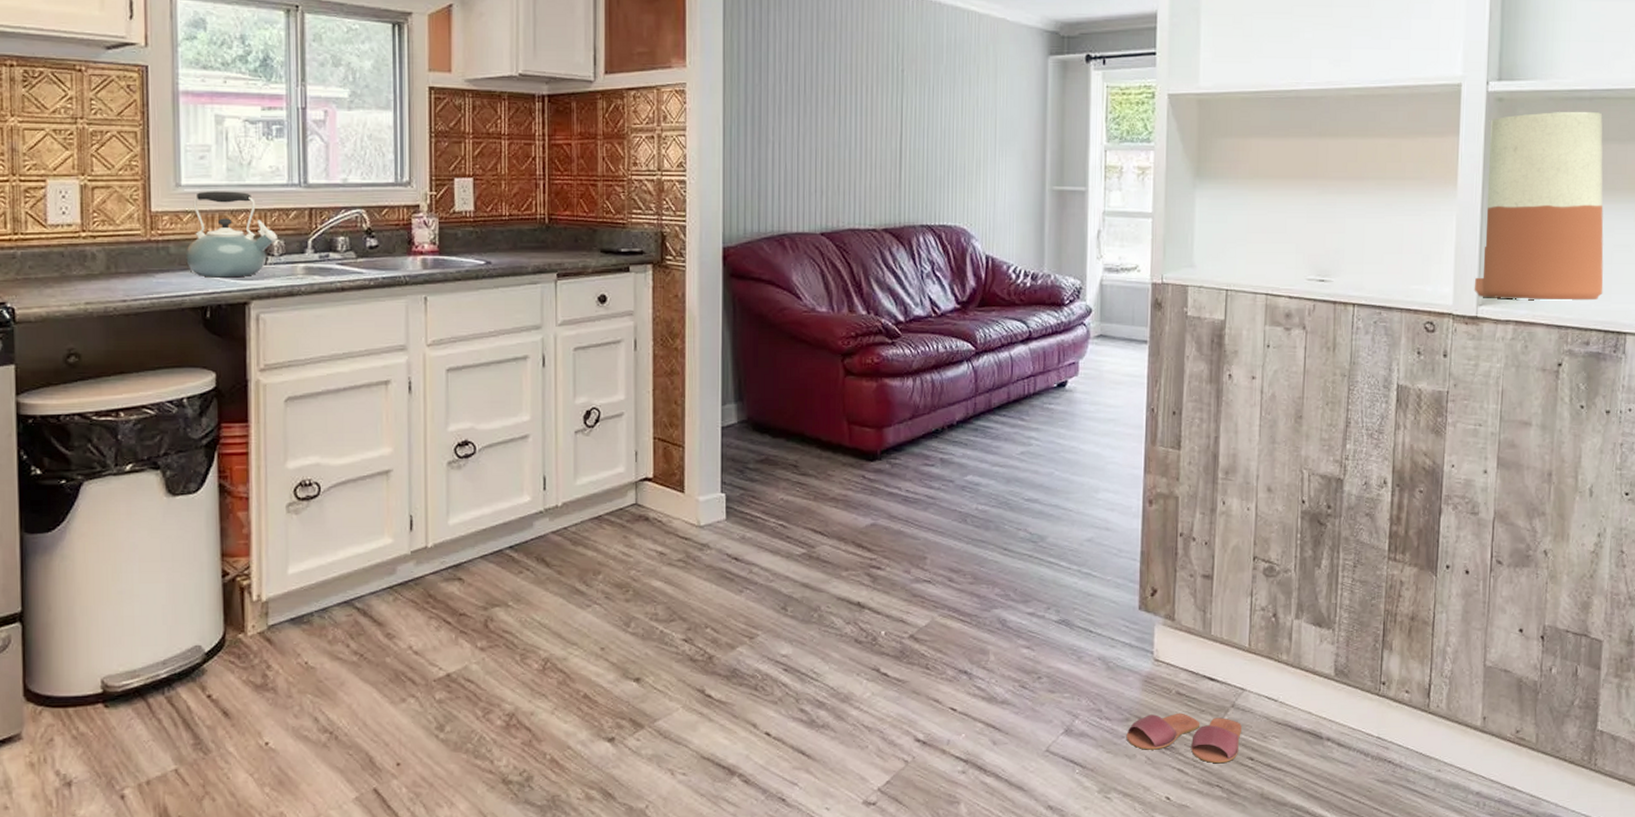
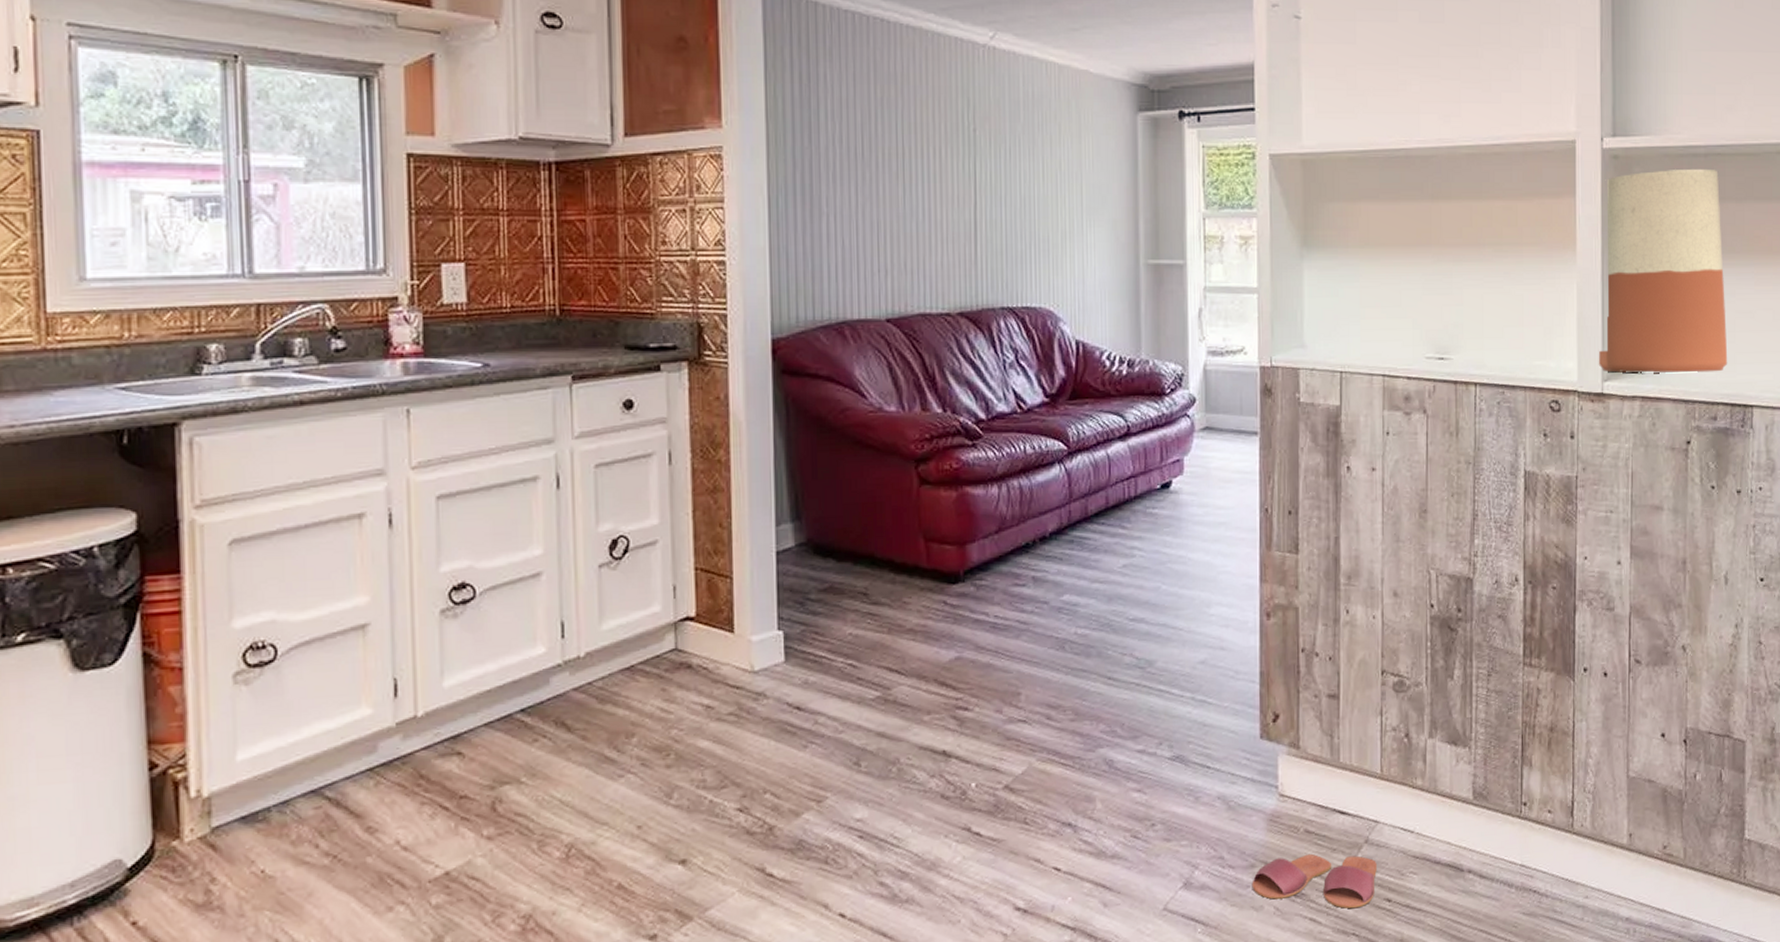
kettle: present [186,191,279,278] -> none [94,285,217,394]

